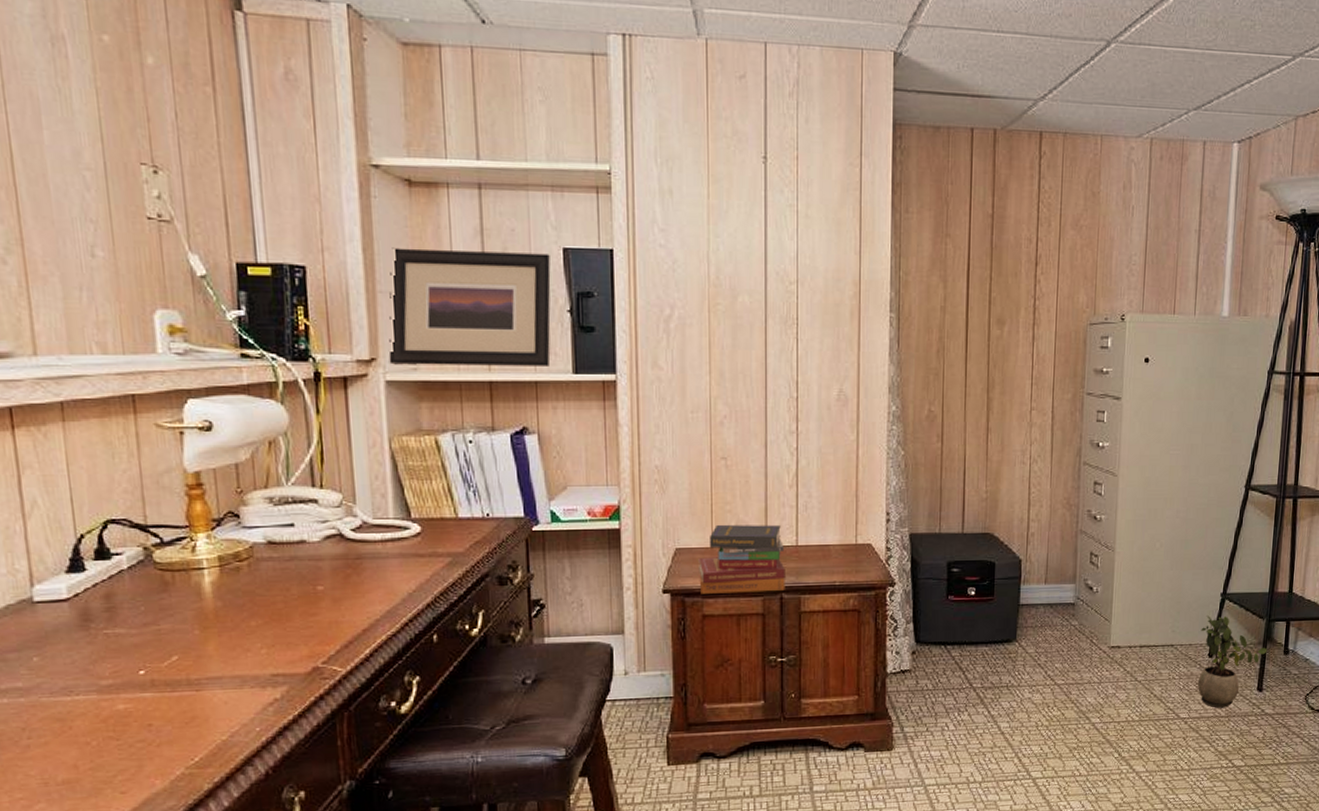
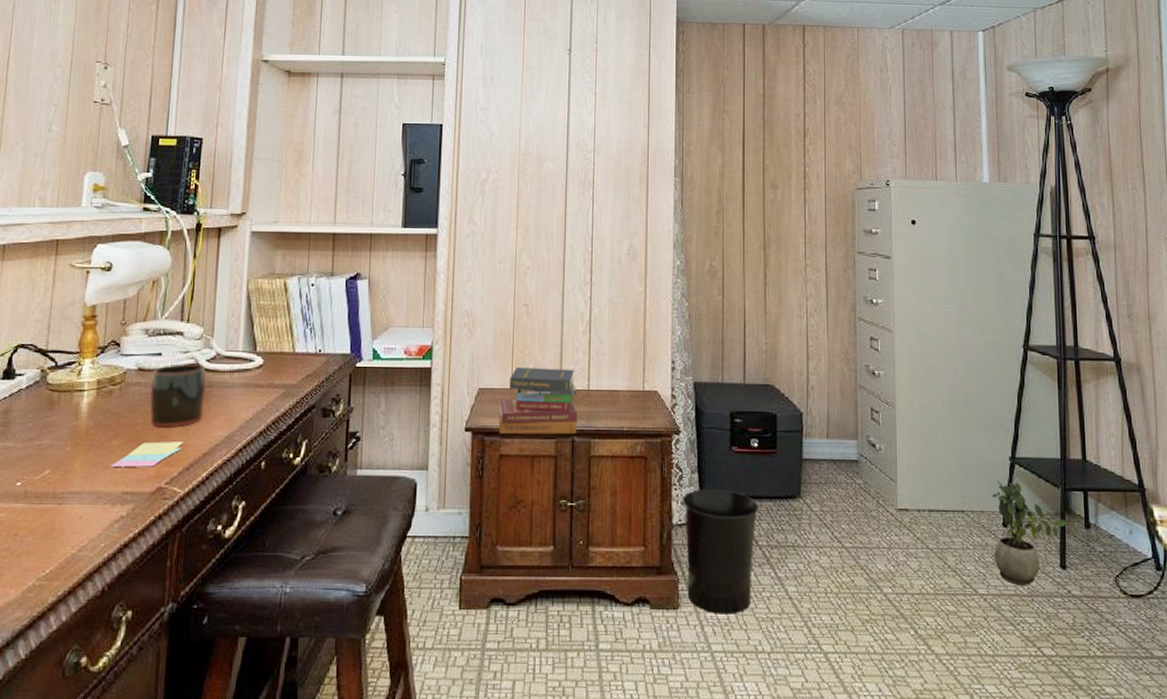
sticky notes: none [252,619,337,650] -> present [110,441,183,468]
mug: none [285,532,356,605] -> present [150,362,206,428]
picture frame: present [388,247,551,366] -> none [256,123,392,221]
waste bin: none [897,637,974,752] -> present [682,488,758,614]

